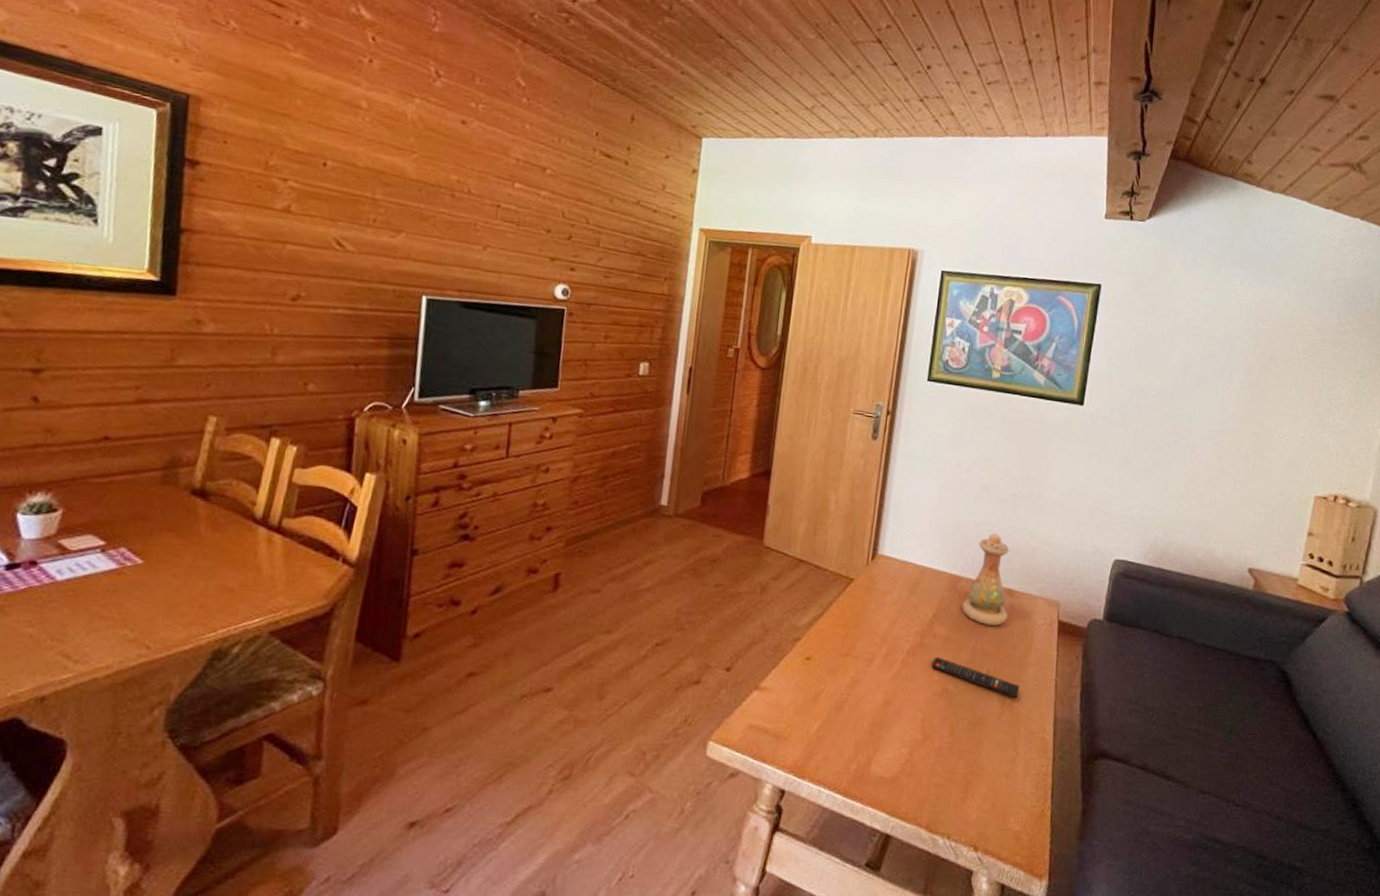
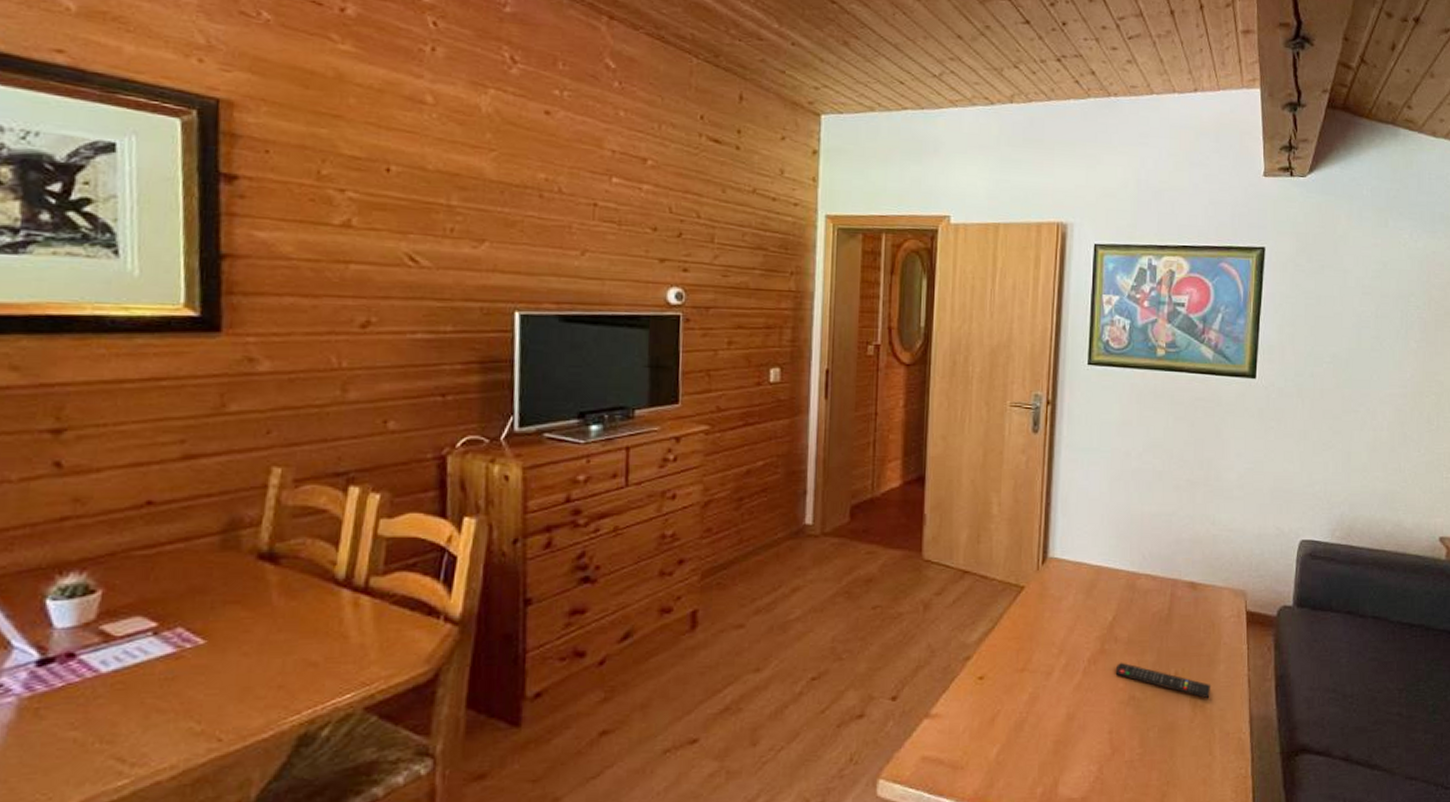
vase: present [962,532,1009,626] -> none [1143,522,1192,623]

